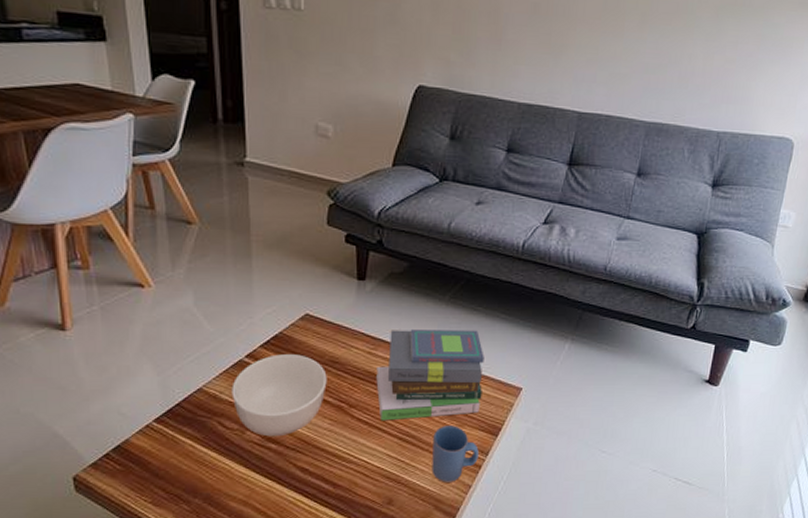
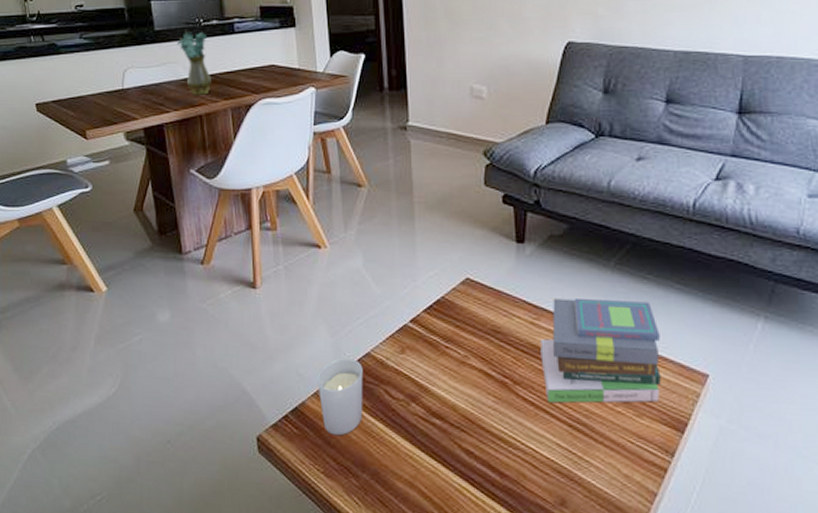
candle holder: none [143,395,194,468] -> present [317,358,363,436]
bowl: present [231,354,327,437] -> none [397,320,490,412]
mug: present [432,425,479,482] -> none [607,414,663,487]

